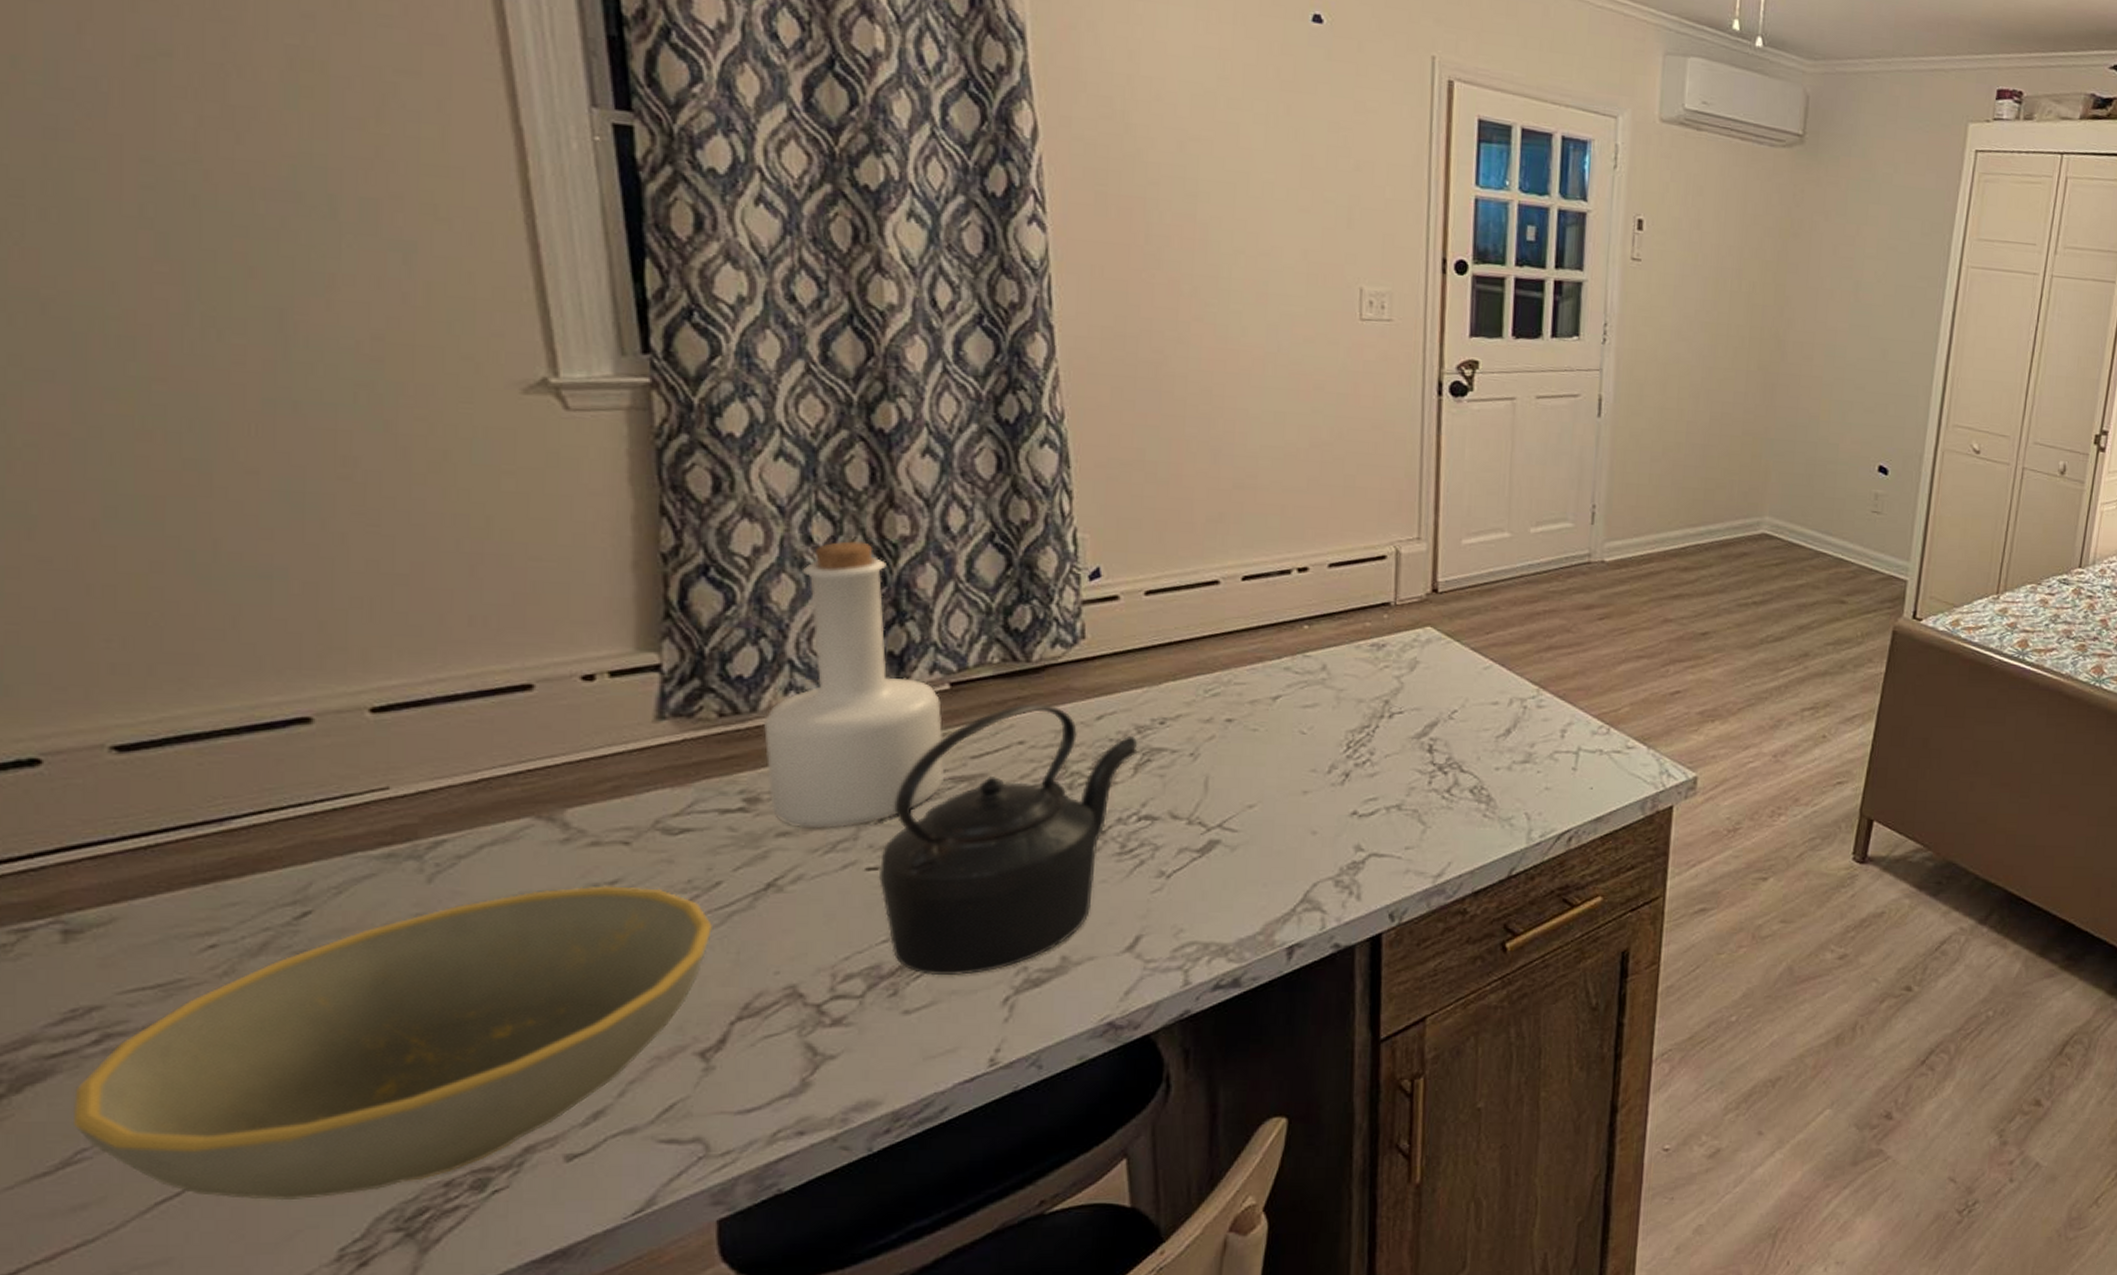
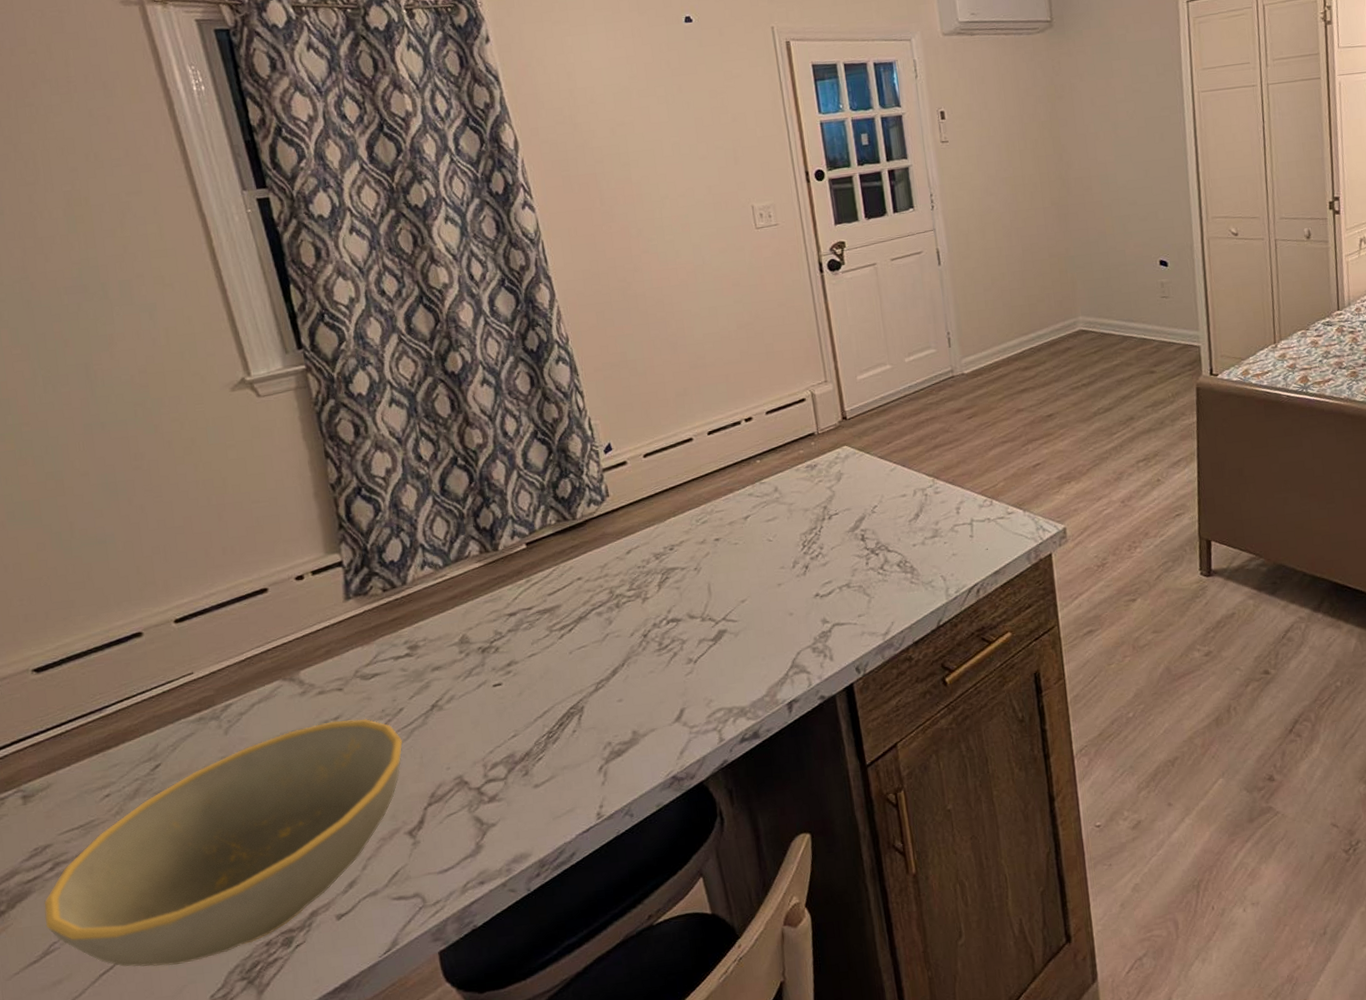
bottle: present [764,541,944,829] -> none [412,453,533,662]
kettle: present [878,703,1138,976] -> none [501,548,659,757]

